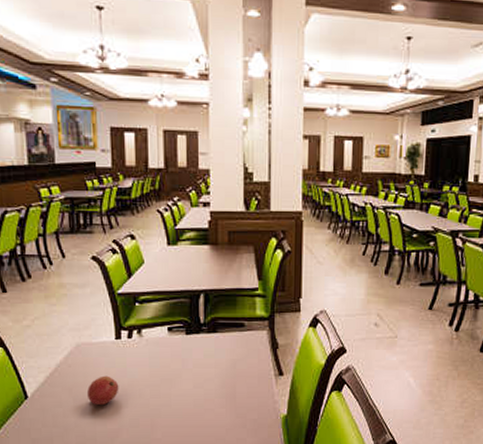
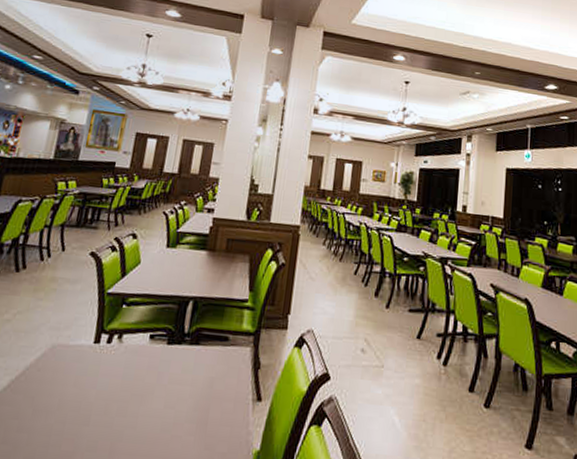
fruit: present [86,375,119,406] -> none [48,384,86,421]

